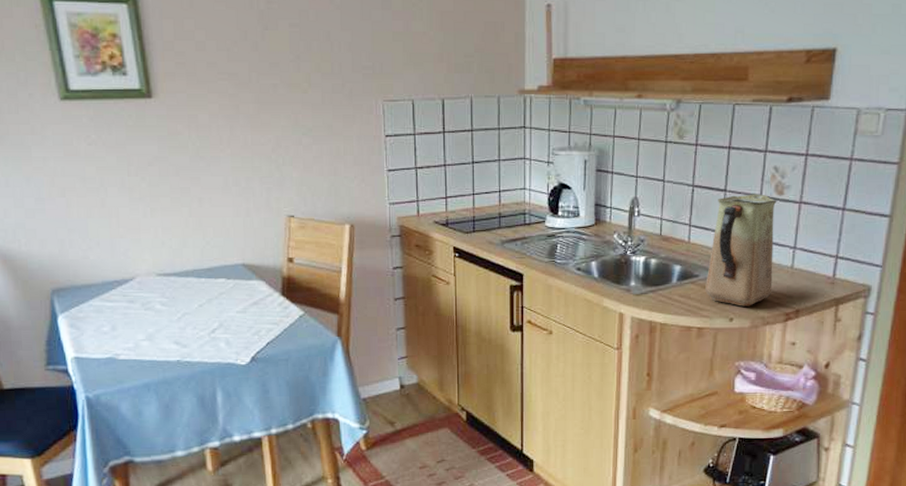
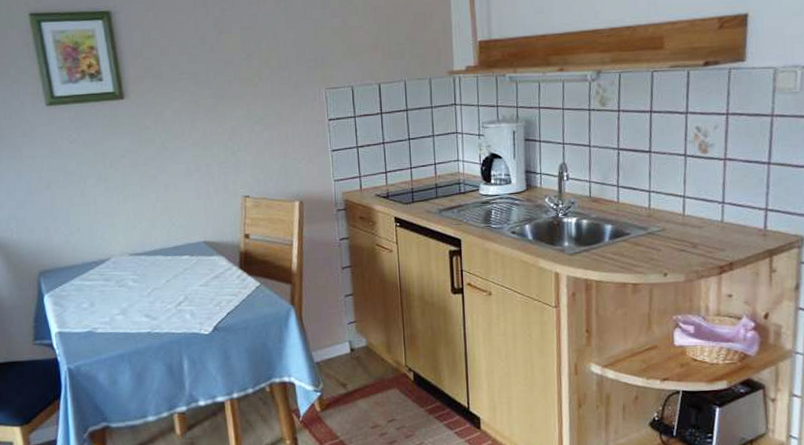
vase: present [705,194,777,307] -> none [637,153,704,262]

